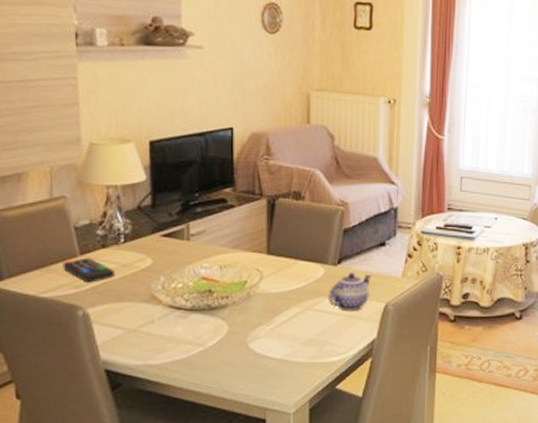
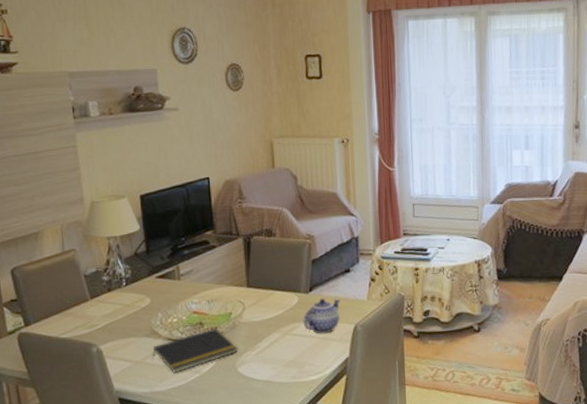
remote control: present [63,257,114,283] -> none [77,301,120,323]
notepad: none [150,297,250,345] -> present [153,328,238,373]

